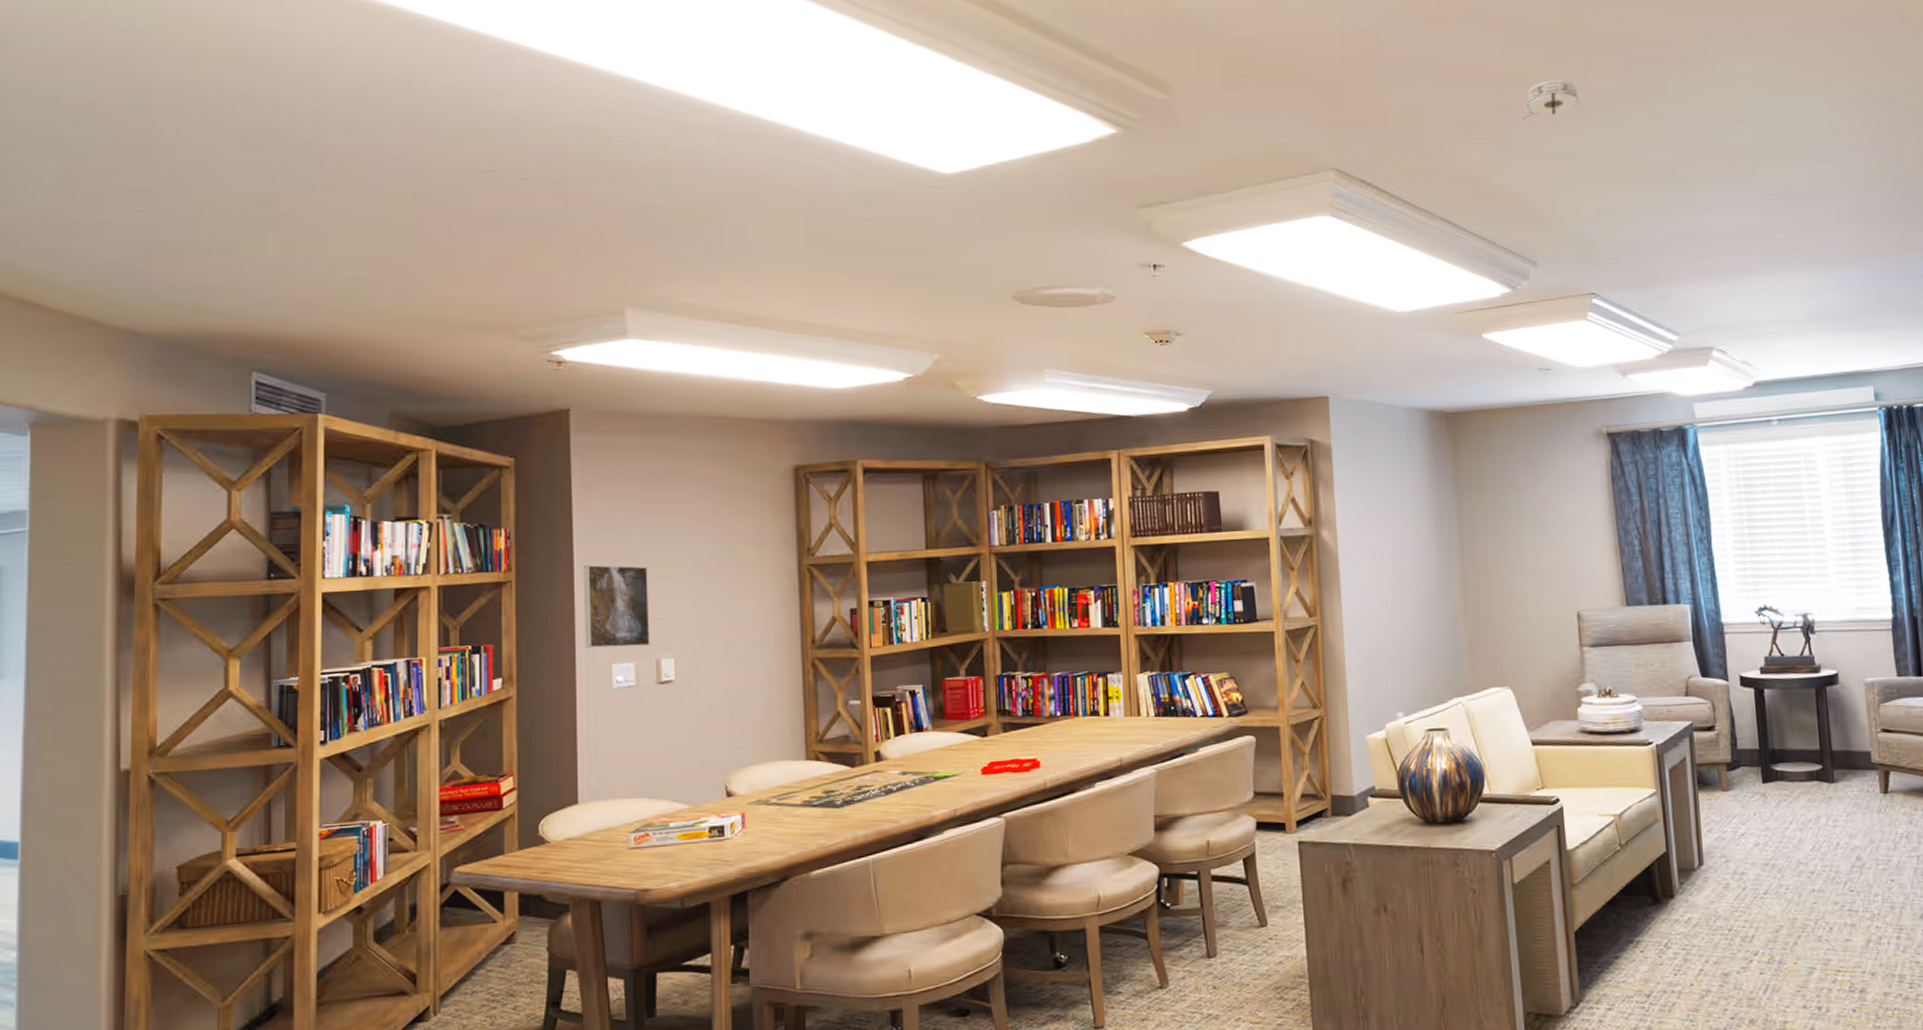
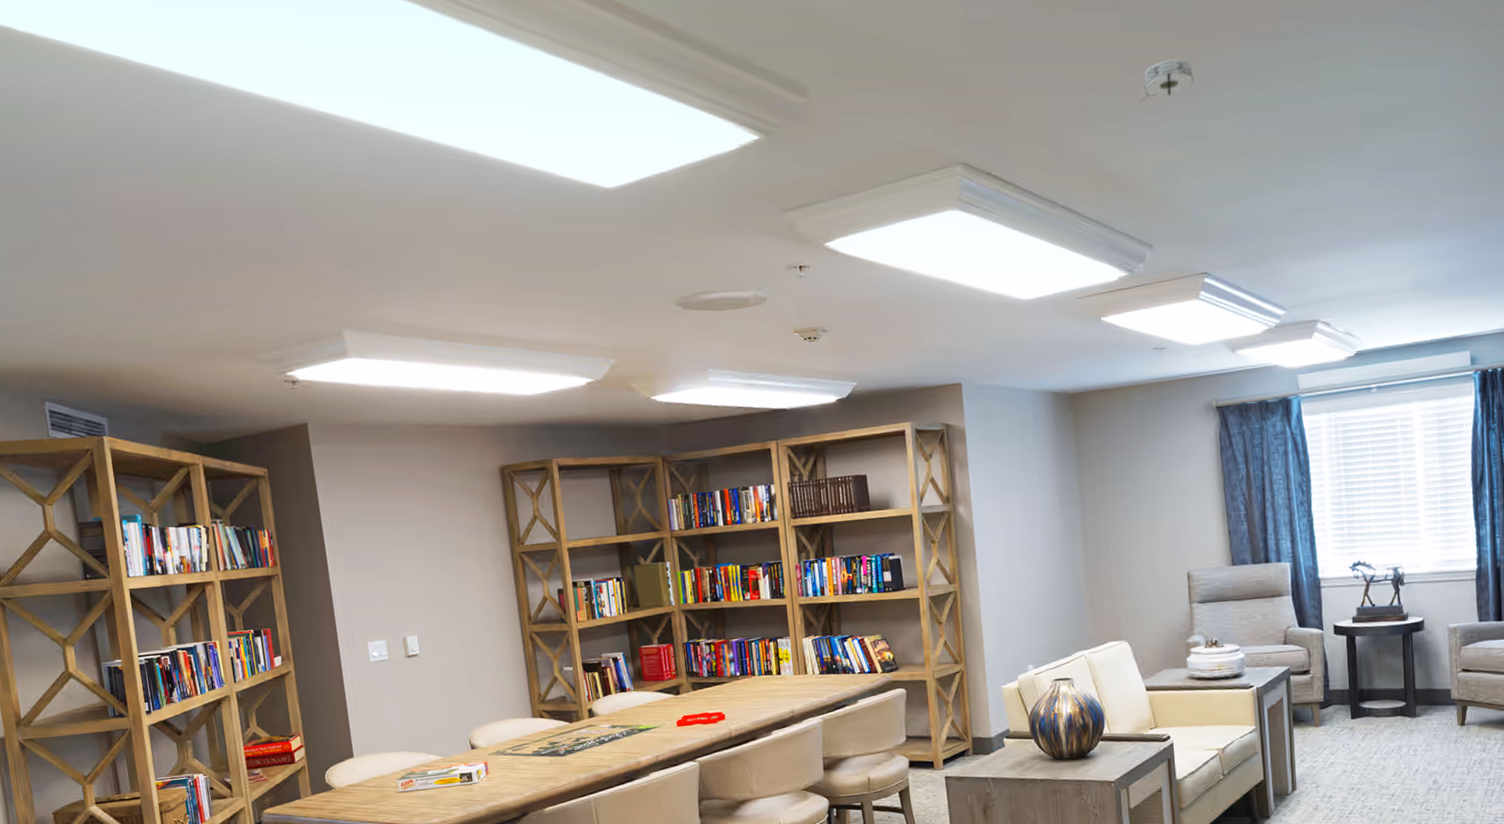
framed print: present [582,564,650,648] -> none [334,558,397,630]

